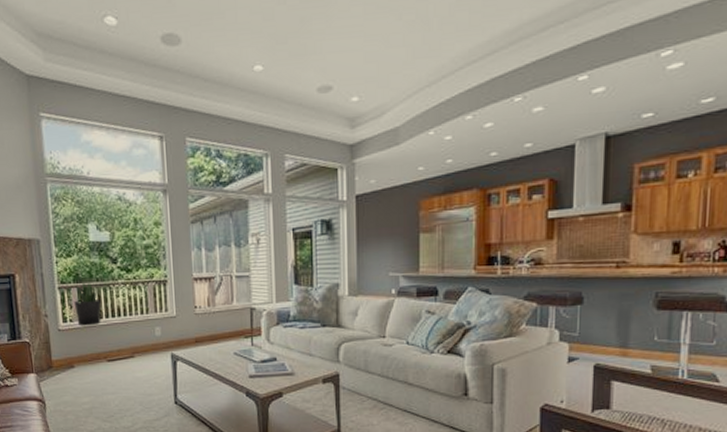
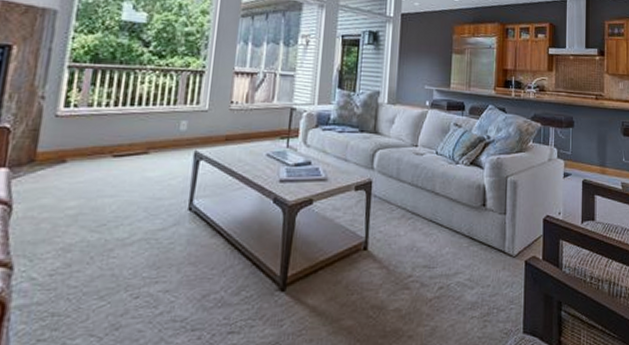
planter: present [74,281,101,326] -> none [83,61,120,114]

